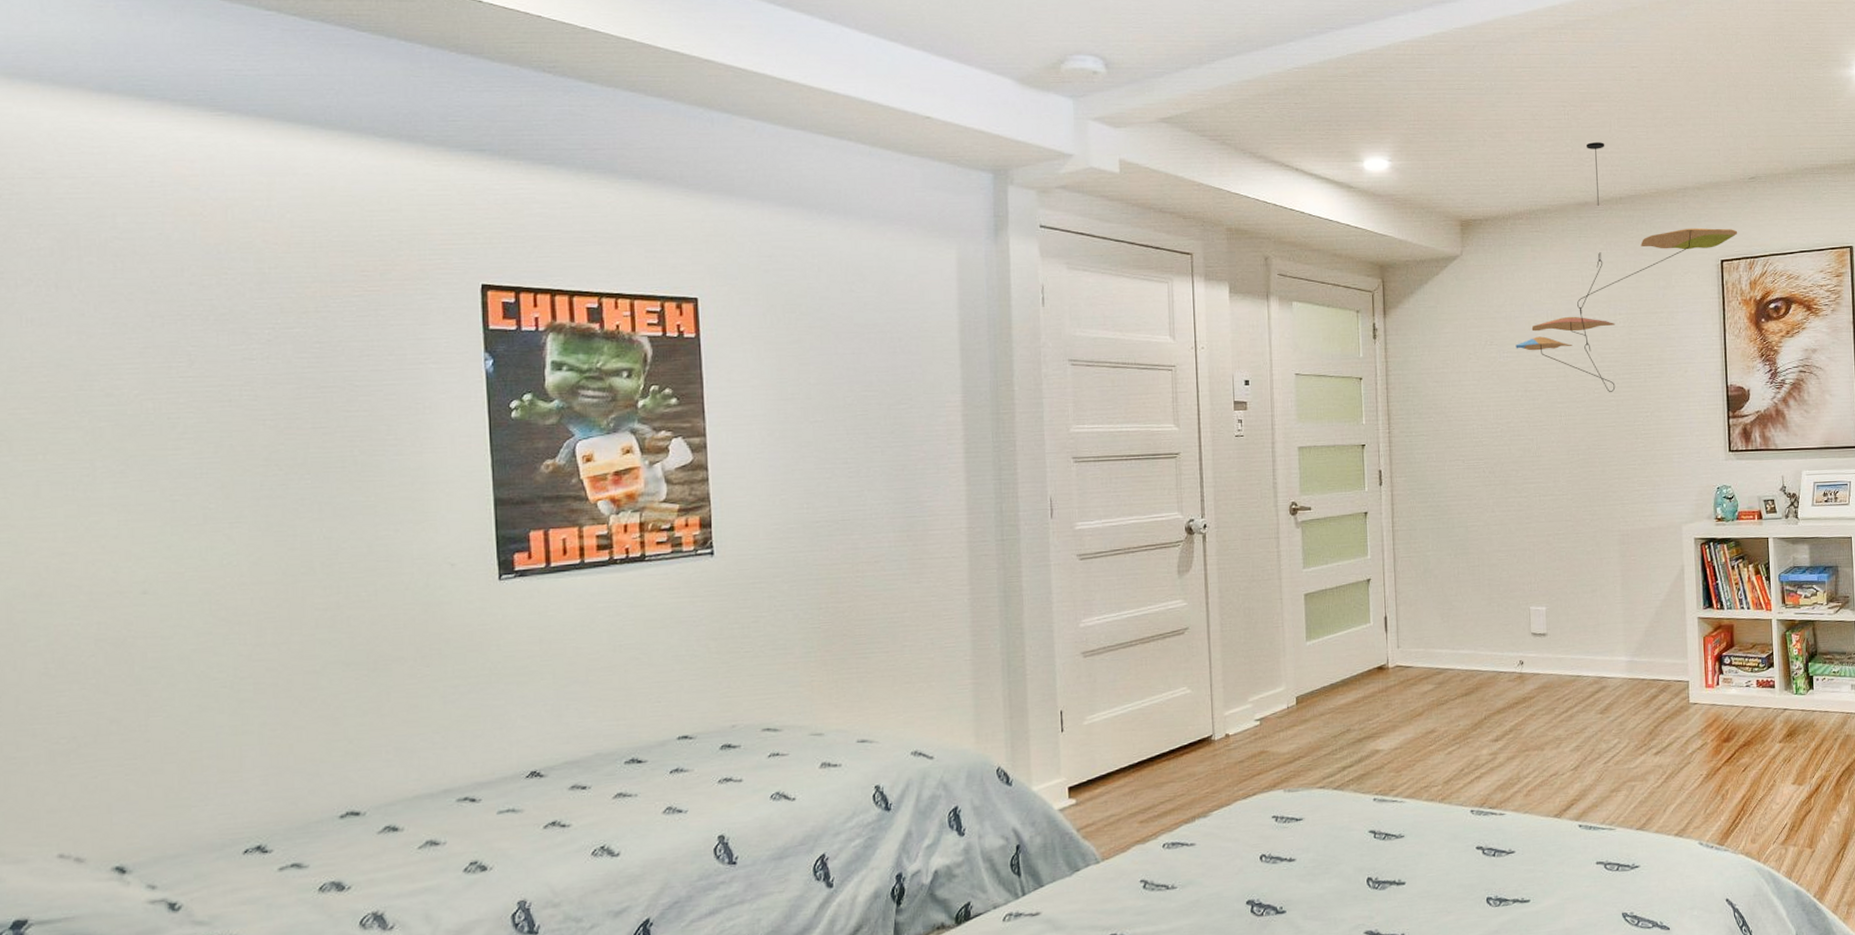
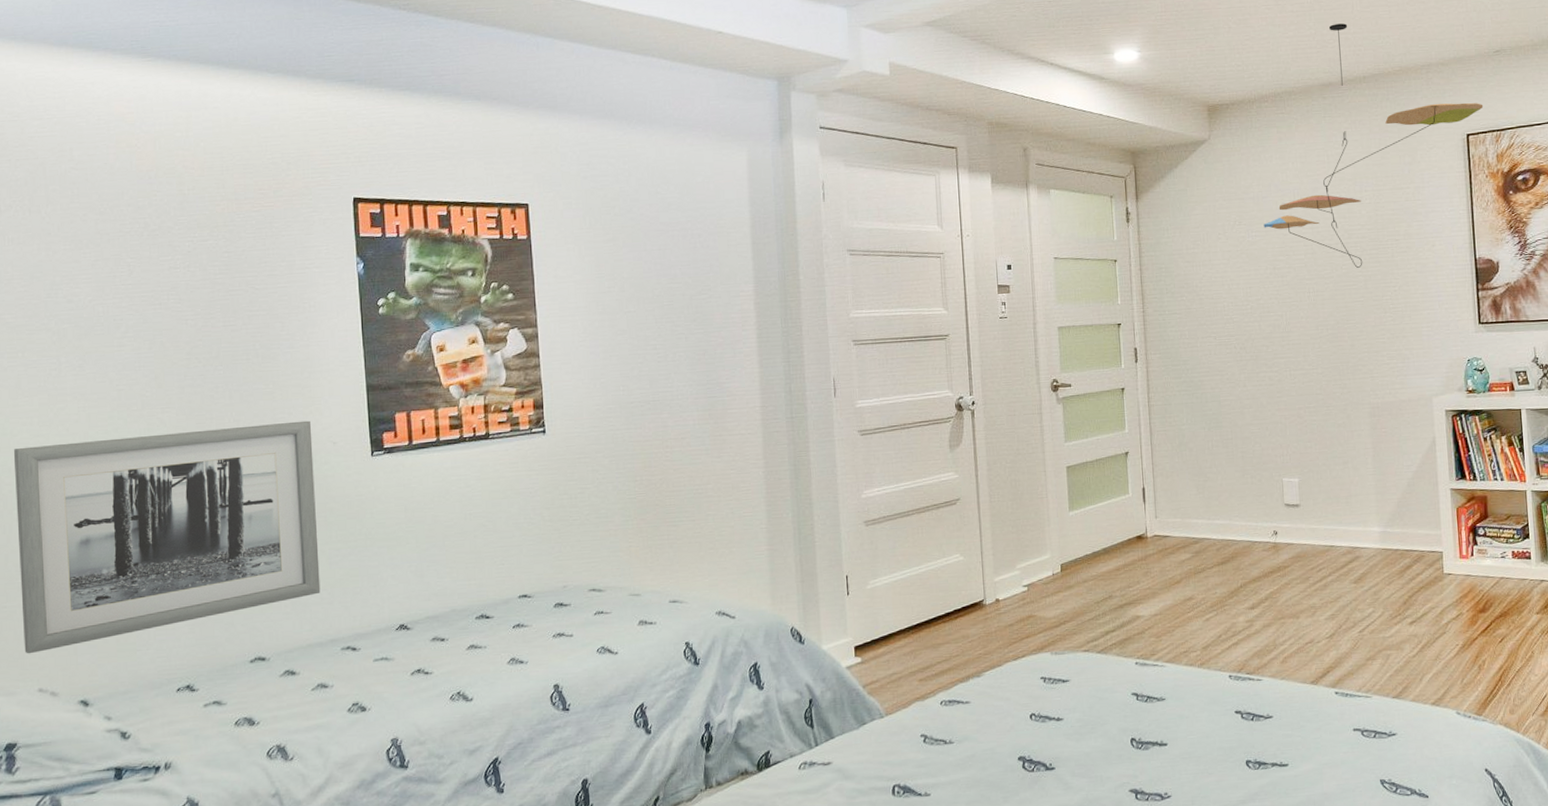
wall art: none [29,538,432,814] -> present [13,420,321,654]

